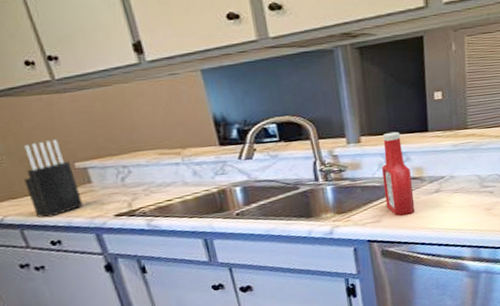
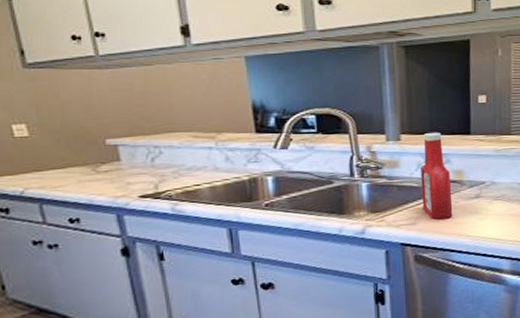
knife block: present [24,140,83,218] -> none [52,114,108,194]

